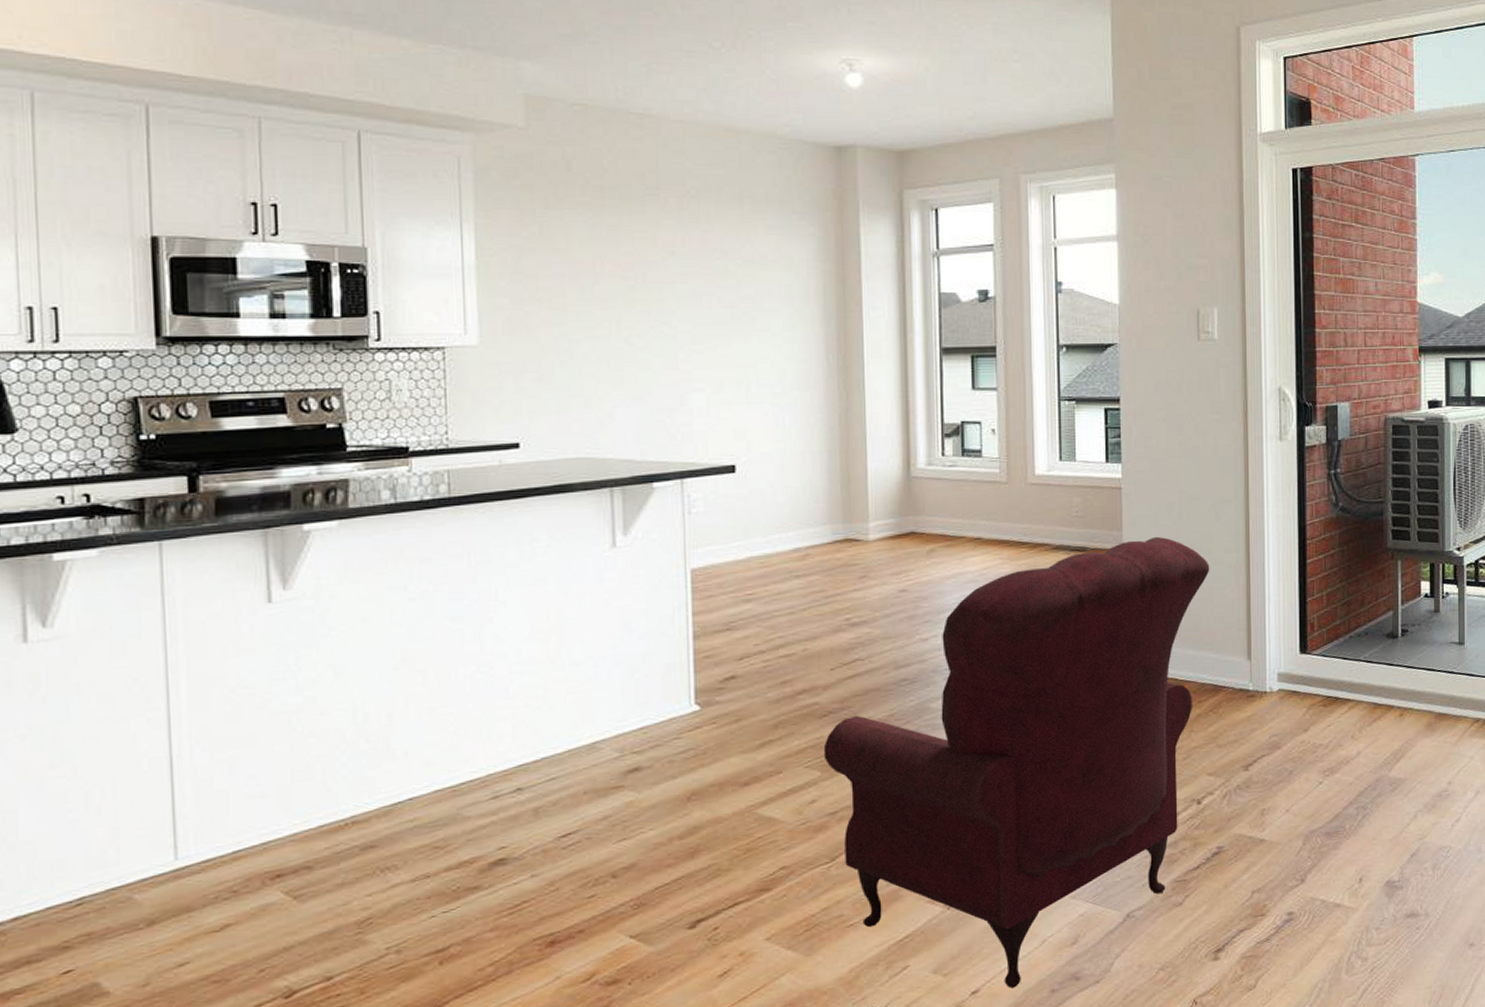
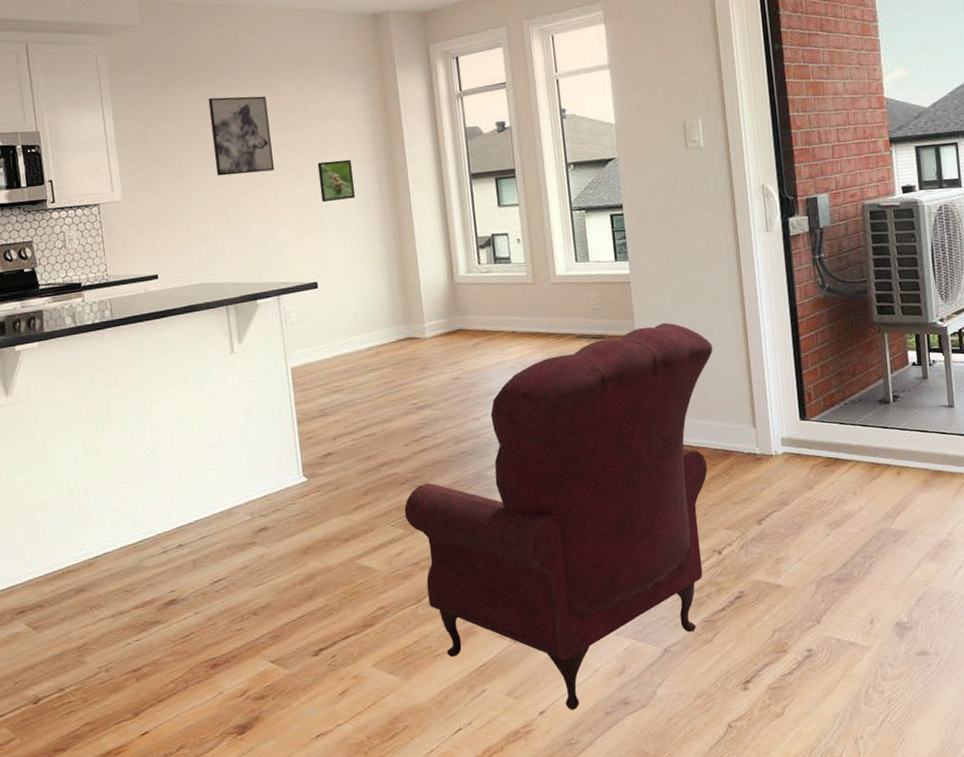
wall art: none [609,227,690,325] -> present [208,96,274,176]
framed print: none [748,318,795,368] -> present [317,159,356,203]

